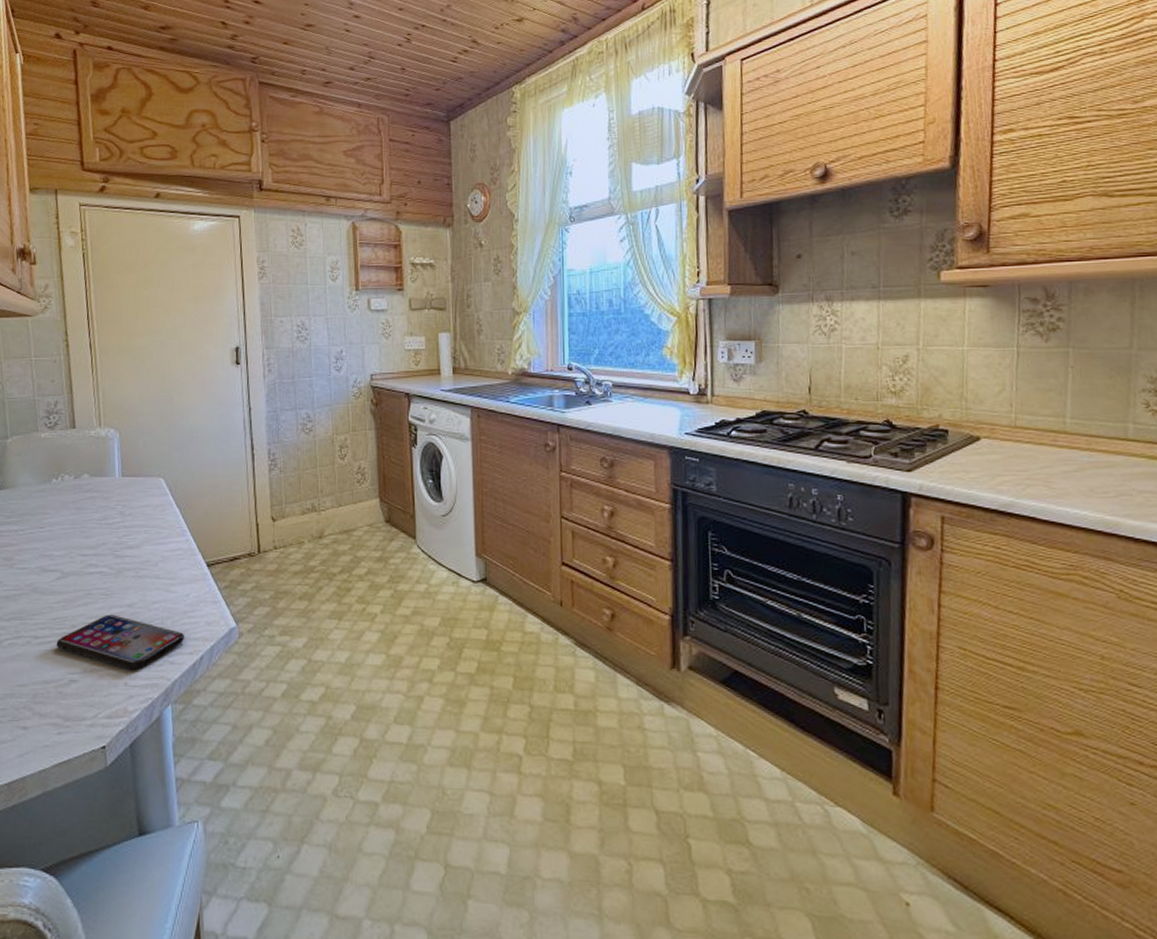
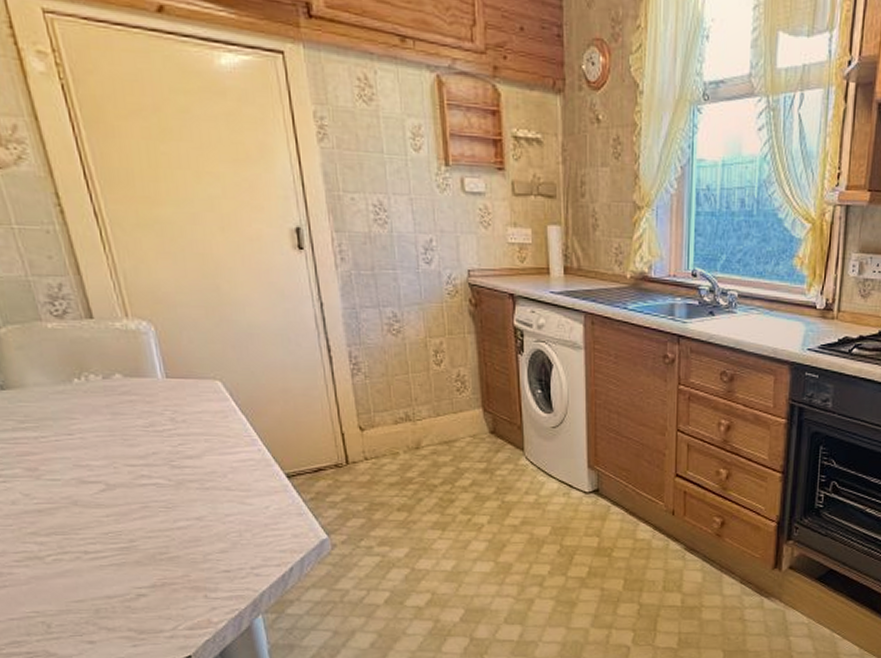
smartphone: present [56,614,185,671] -> none [113,528,270,584]

